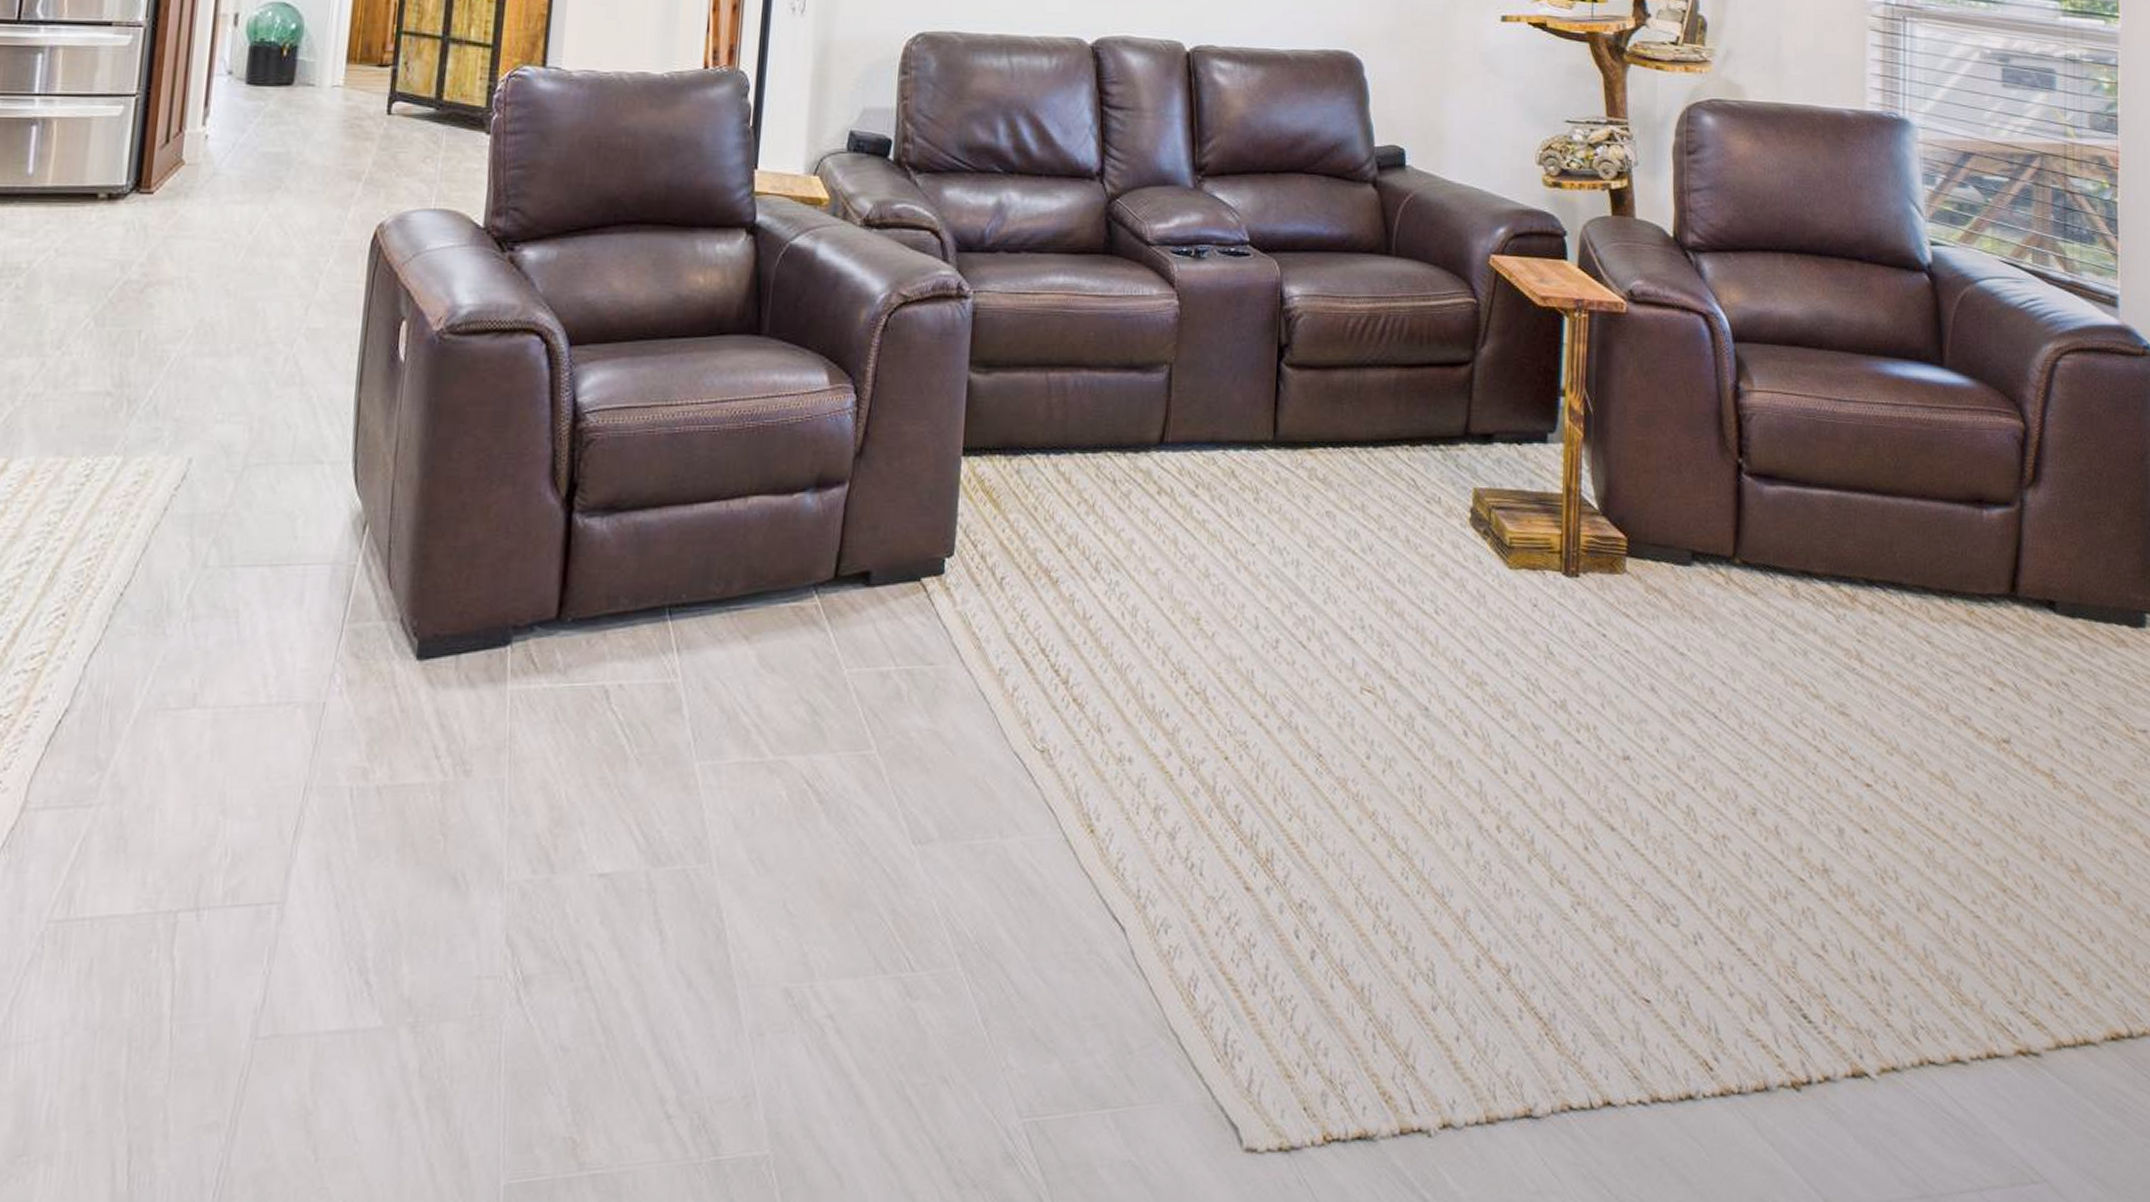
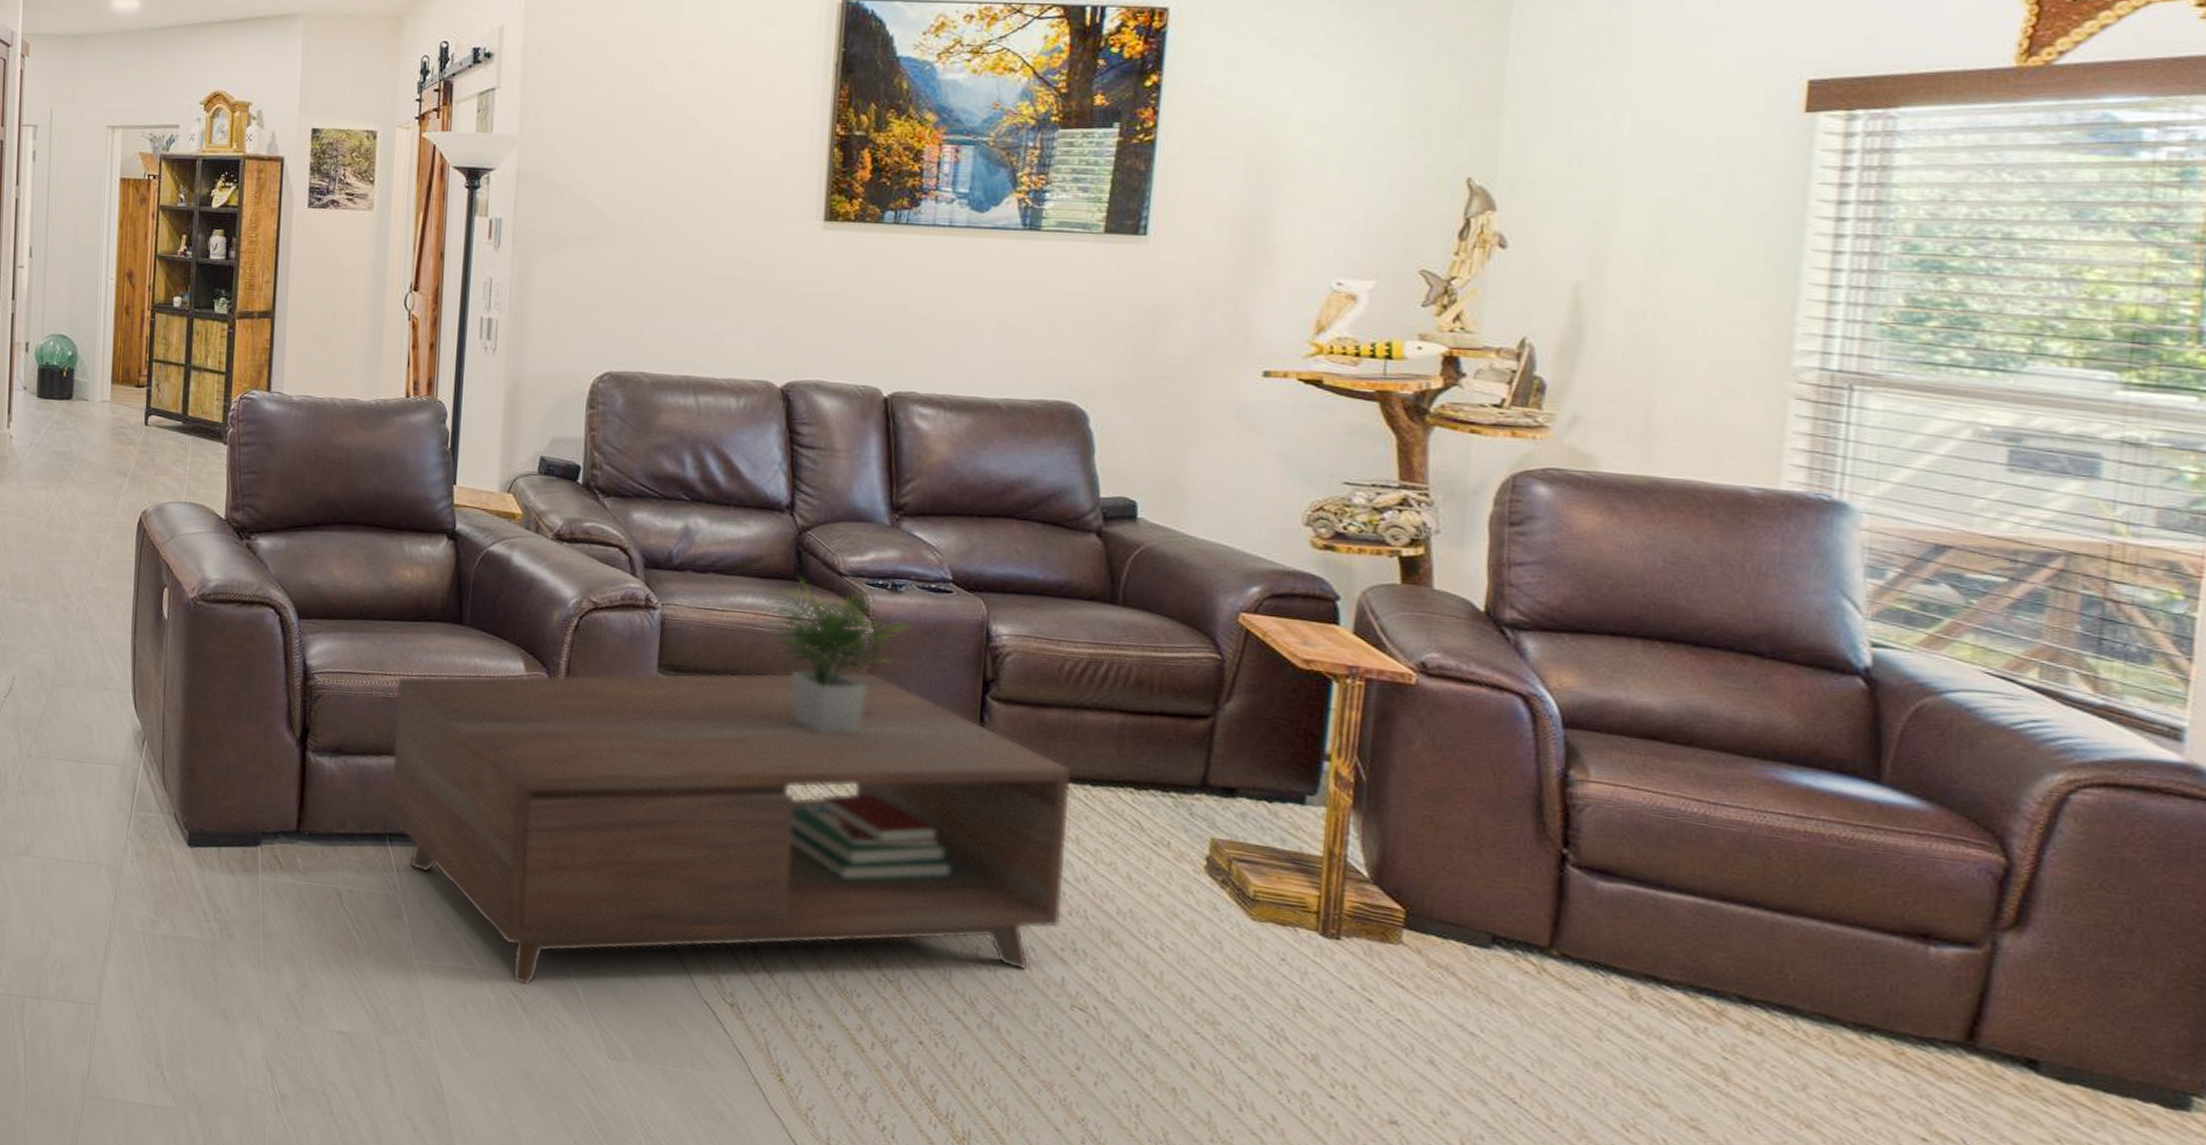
coffee table: none [672,248,1358,771] -> present [390,575,1073,986]

